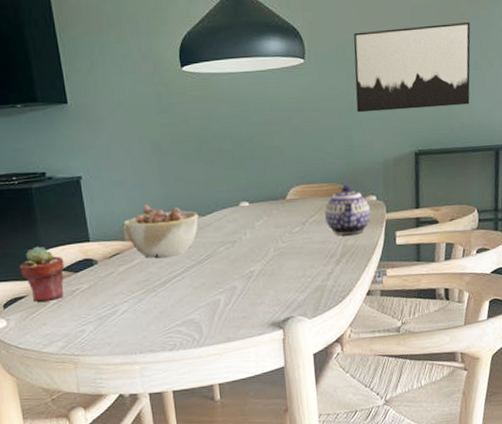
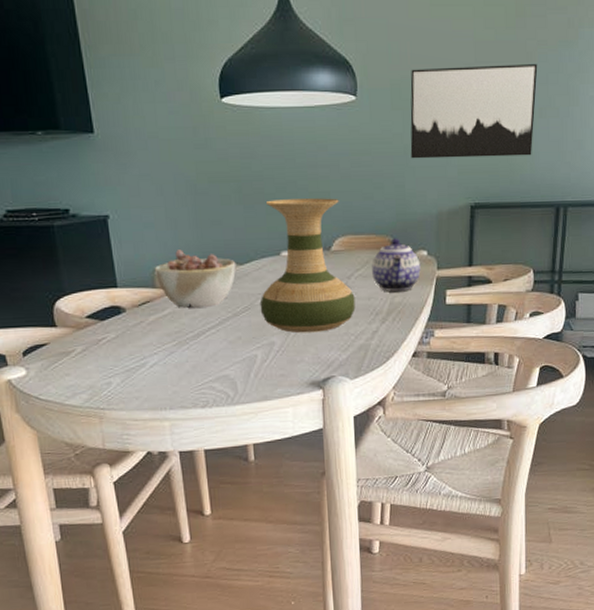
potted succulent: present [19,246,65,302] -> none [40,290,90,351]
vase: none [221,151,311,277] -> present [259,198,356,333]

